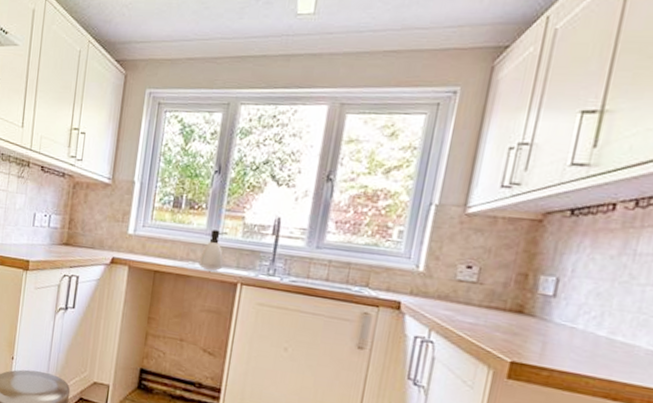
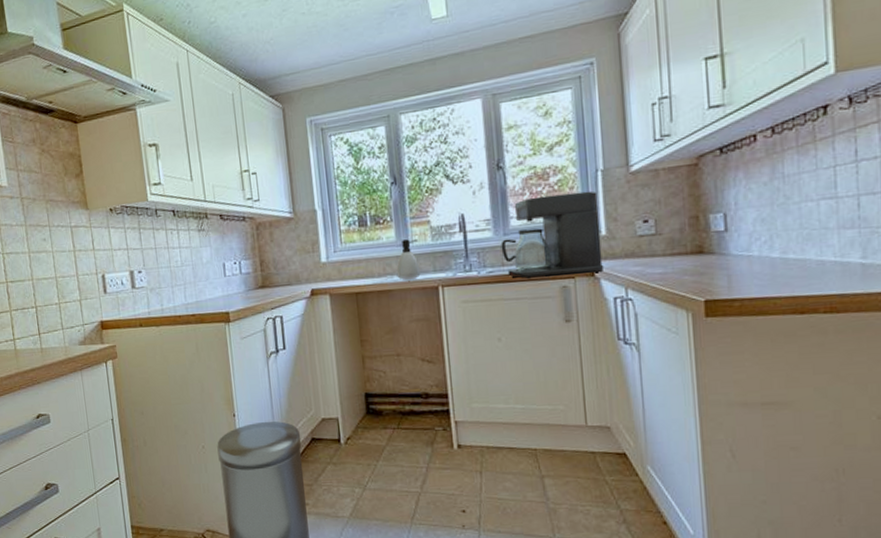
coffee maker: none [309,216,425,308] -> present [501,190,605,280]

